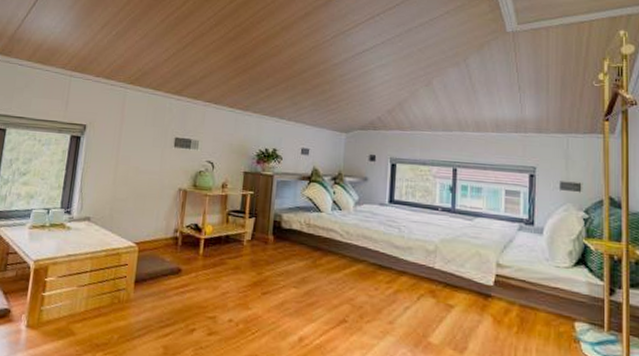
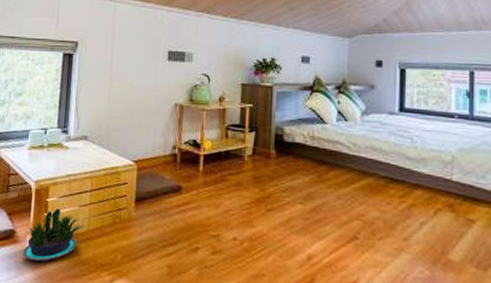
potted plant: none [17,288,83,342] -> present [23,208,85,262]

